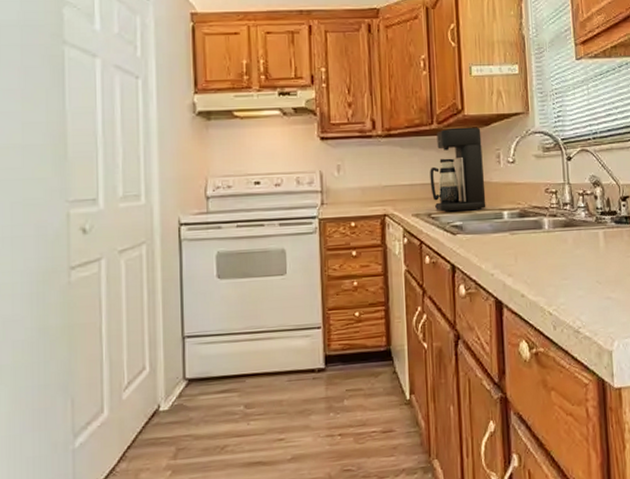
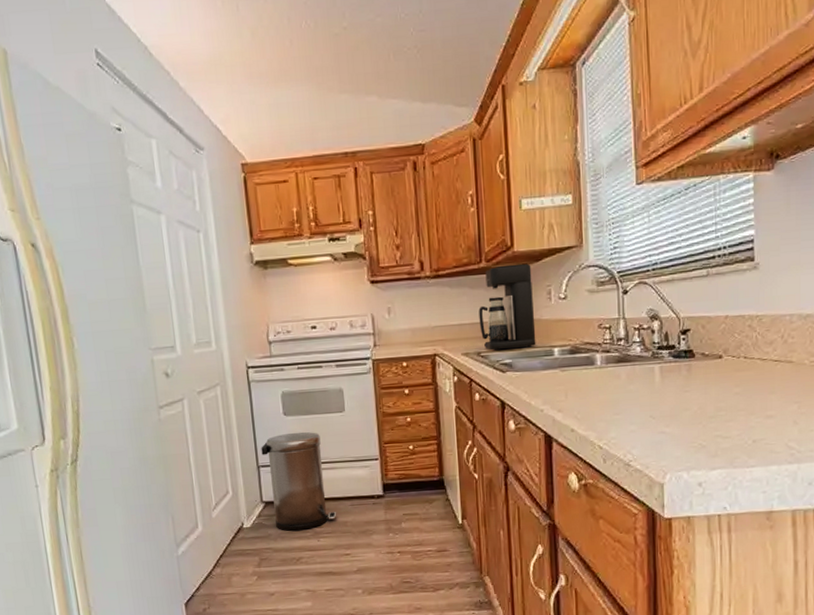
pedal bin: none [188,297,272,414] -> present [261,431,337,532]

